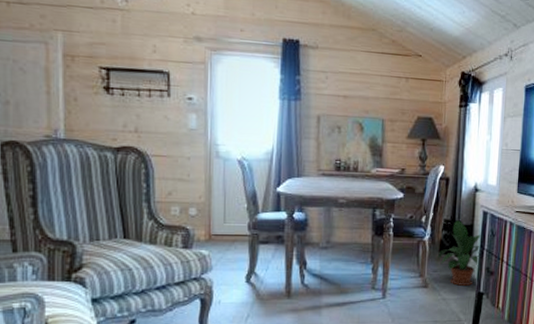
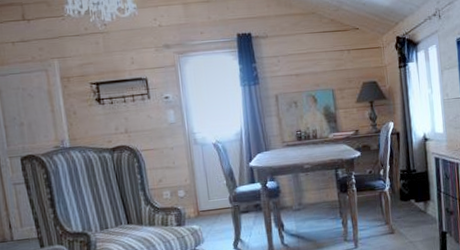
potted plant: present [438,220,481,286] -> none [399,169,438,228]

